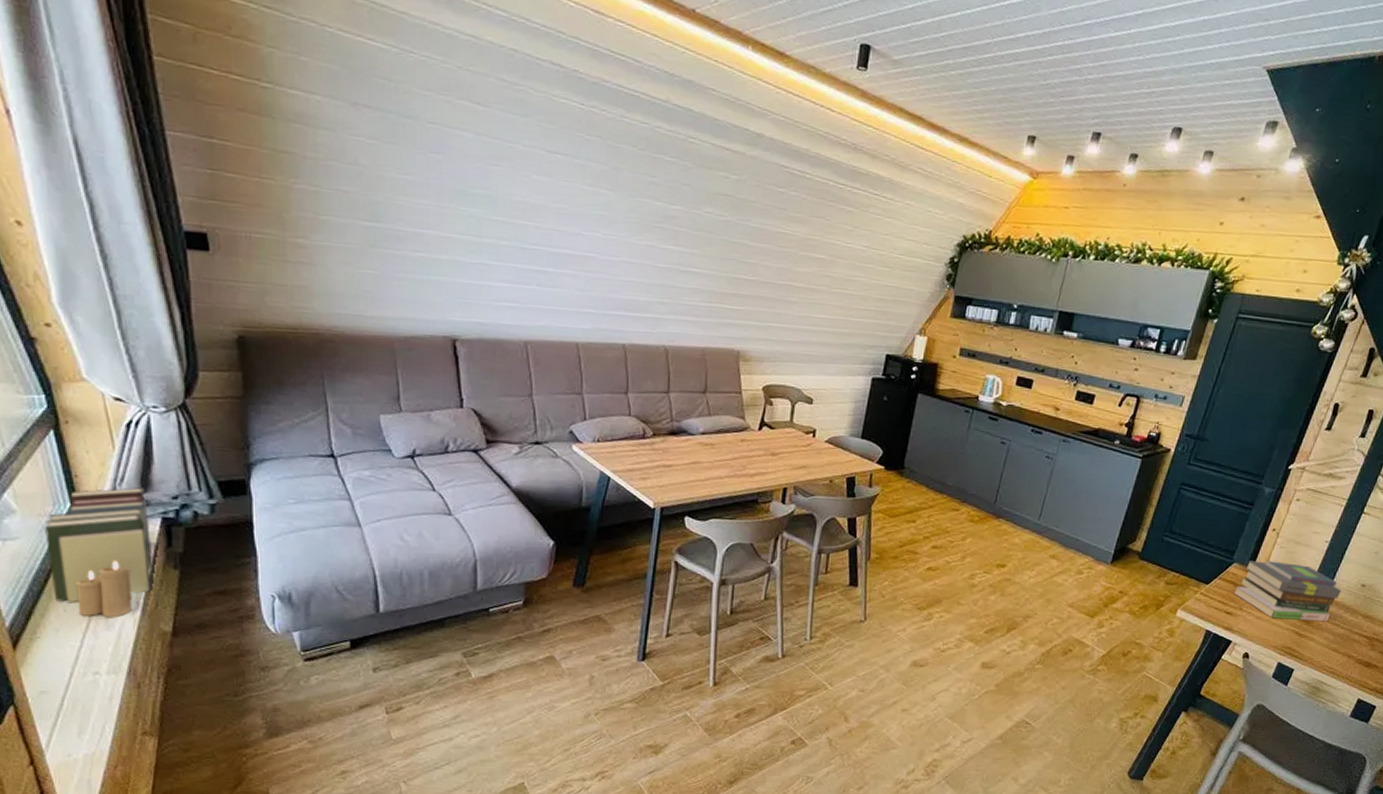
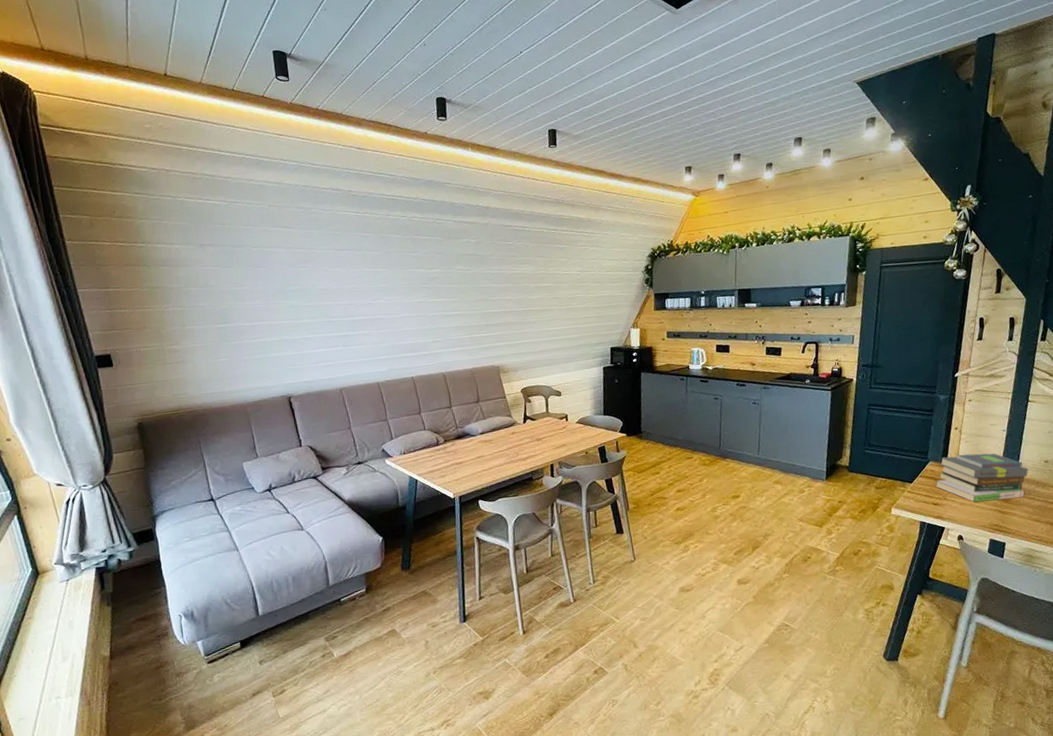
books: present [45,487,153,604] -> none [15,548,92,645]
candle: present [76,561,133,618] -> none [39,607,80,654]

